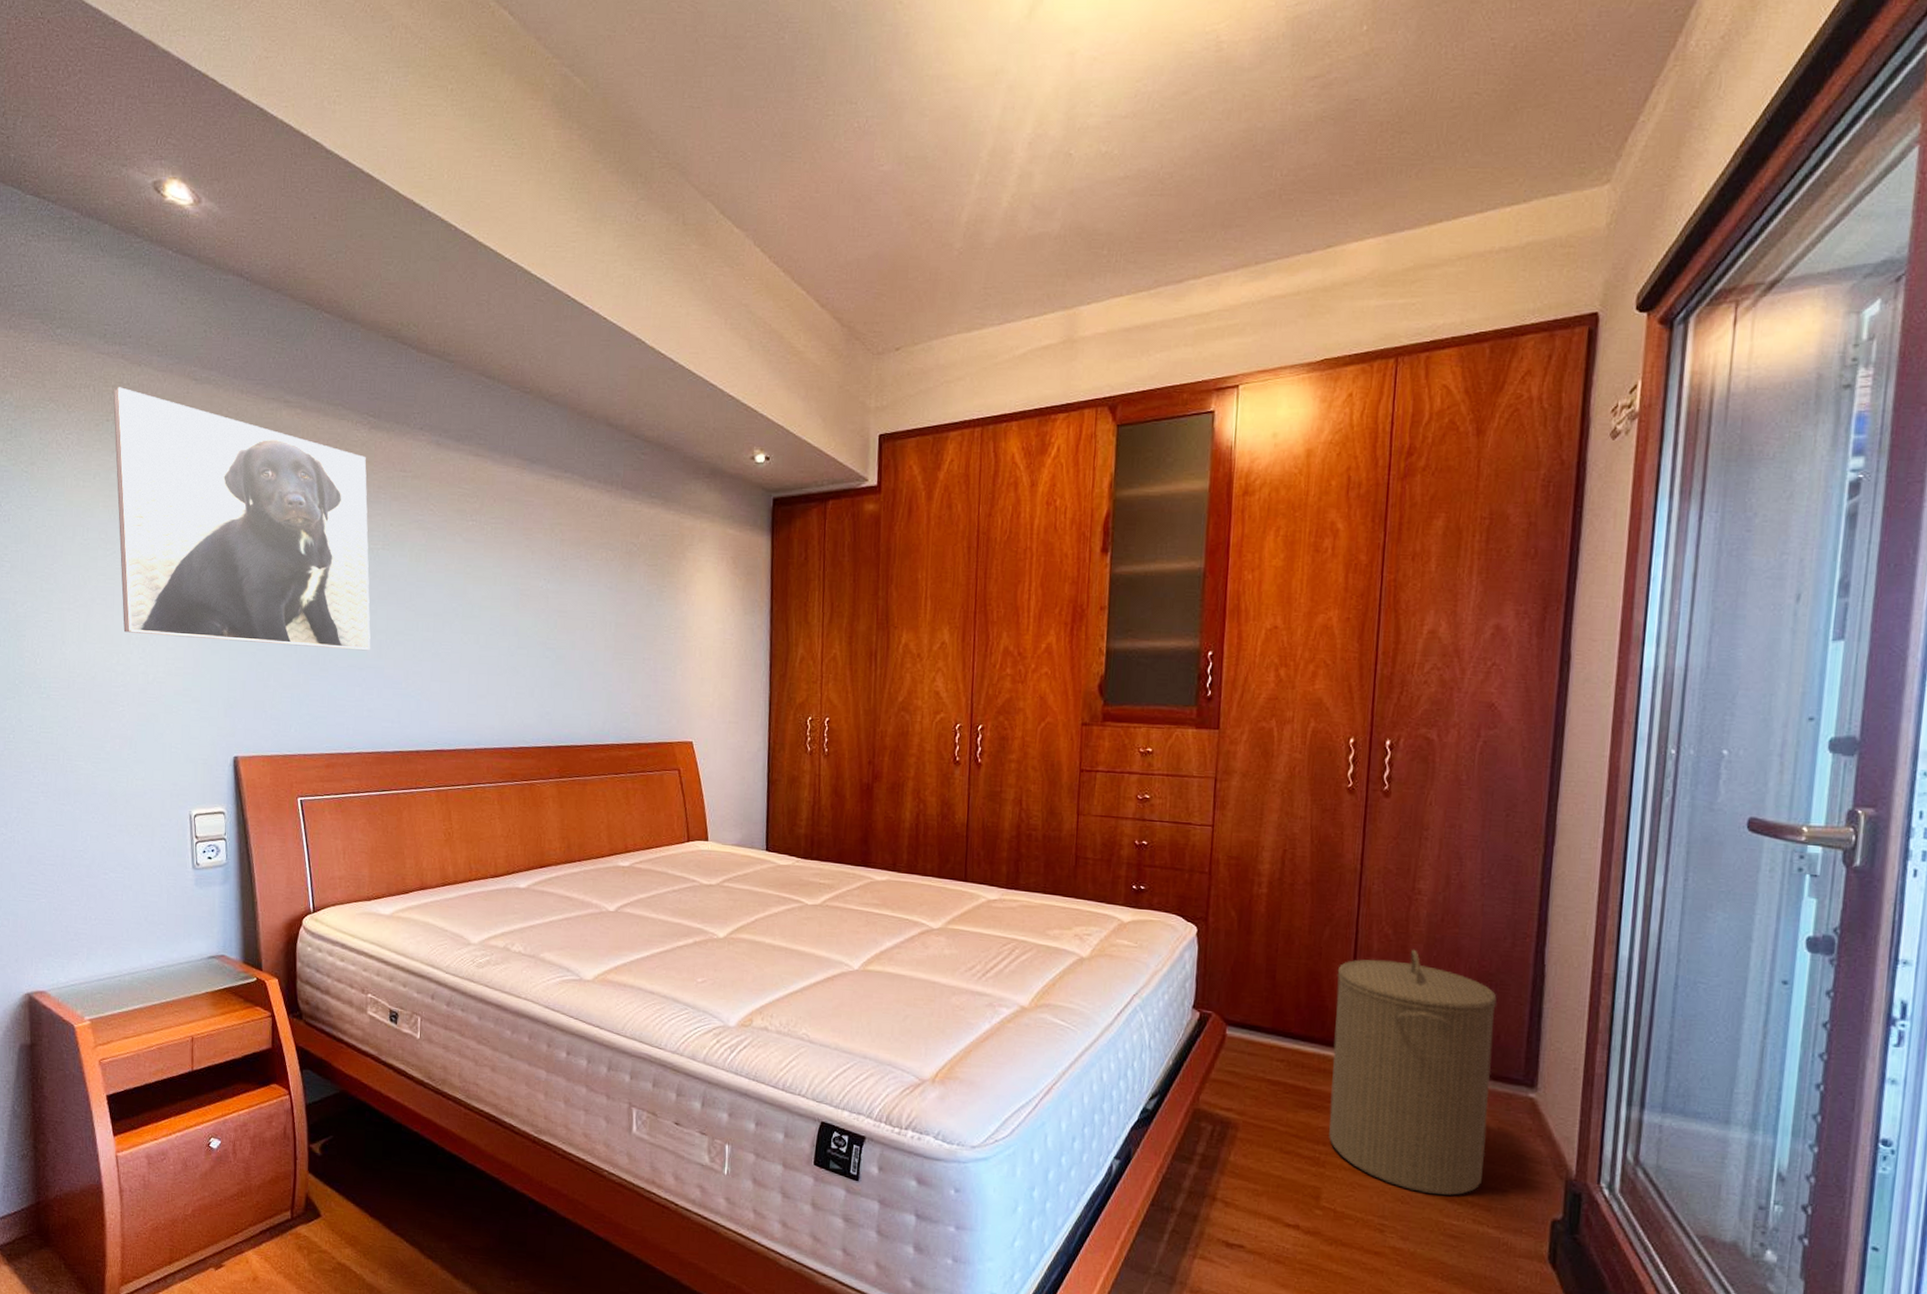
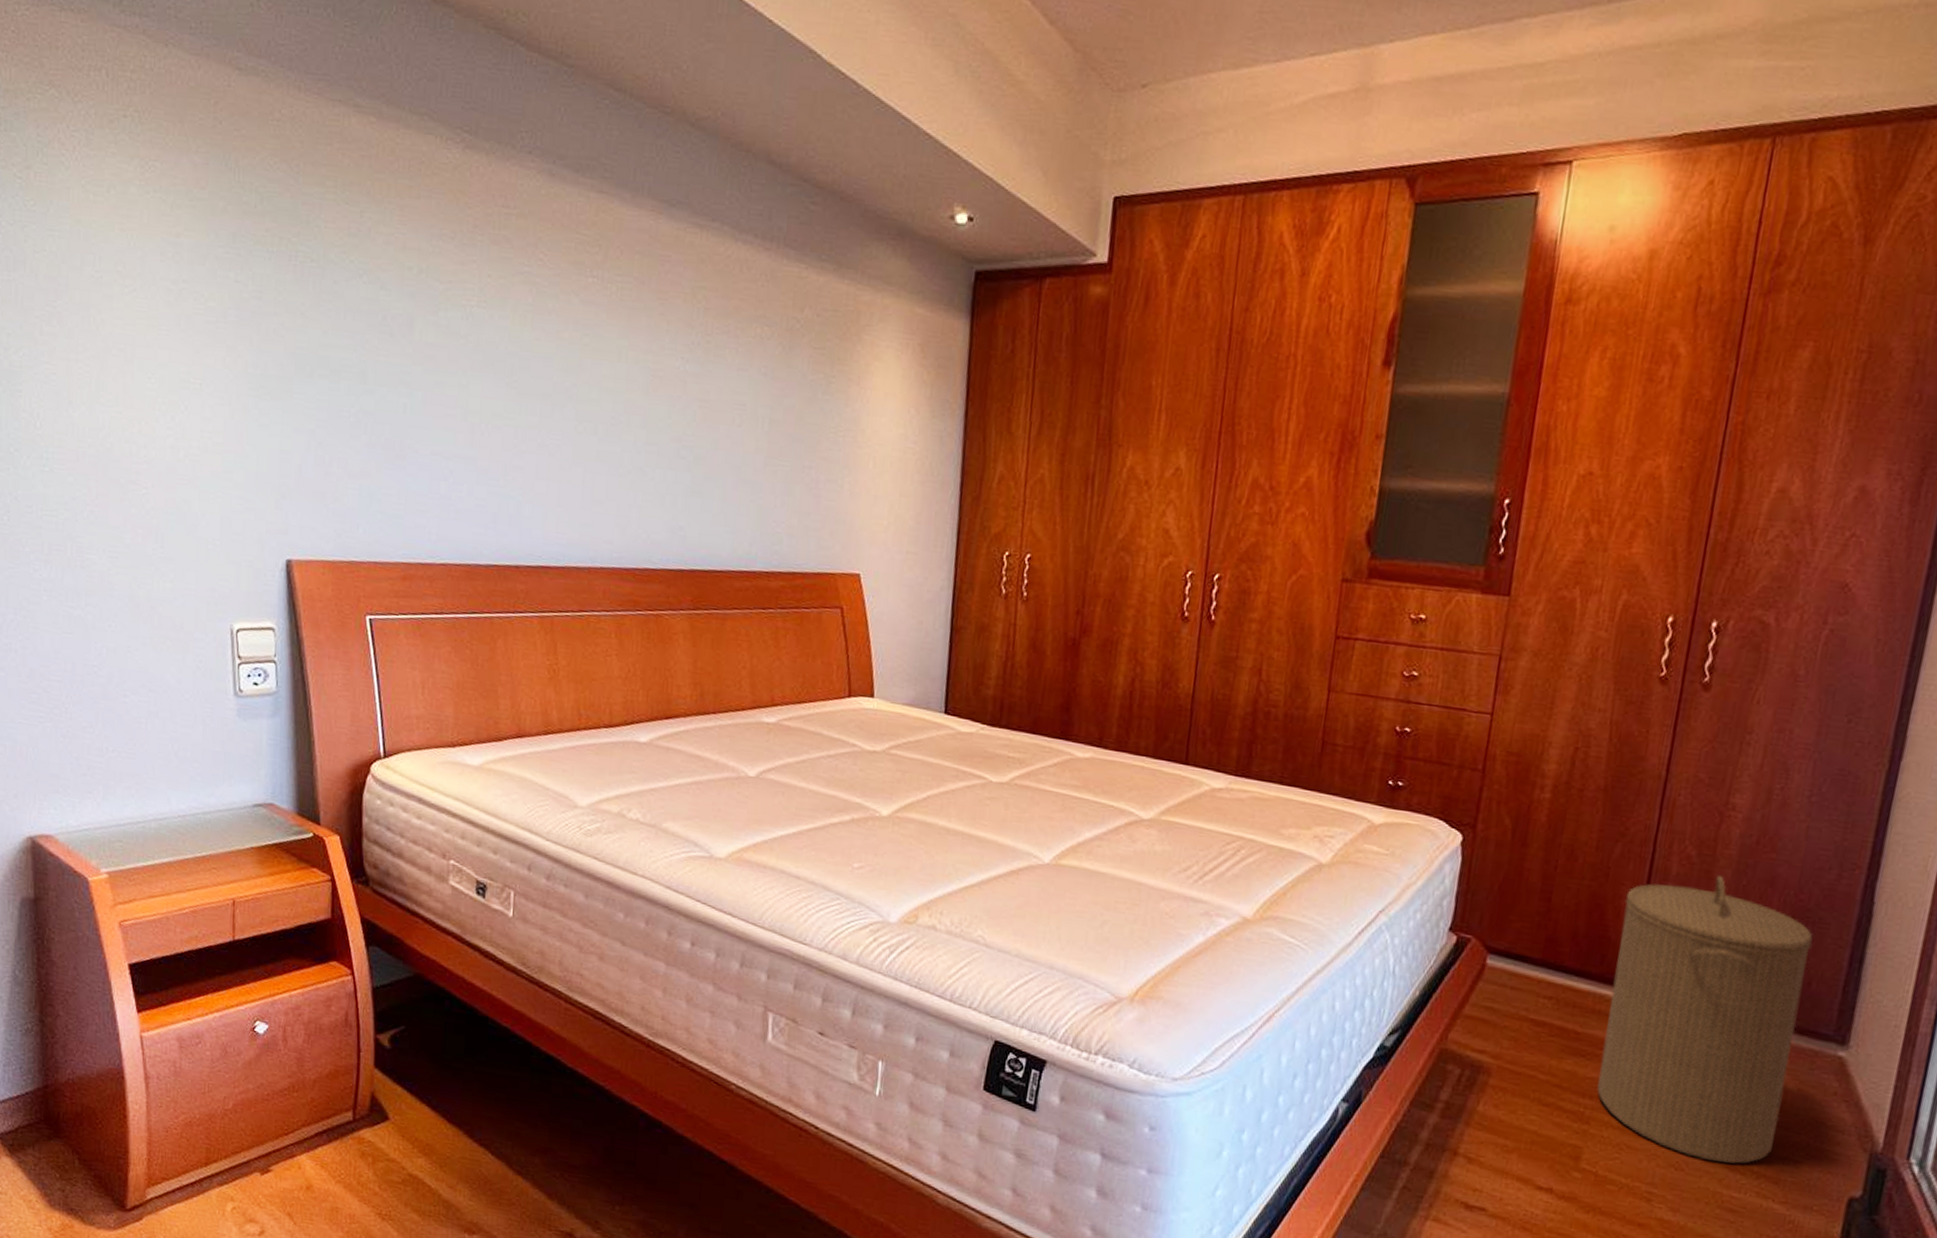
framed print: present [113,387,371,651] -> none [131,72,461,436]

